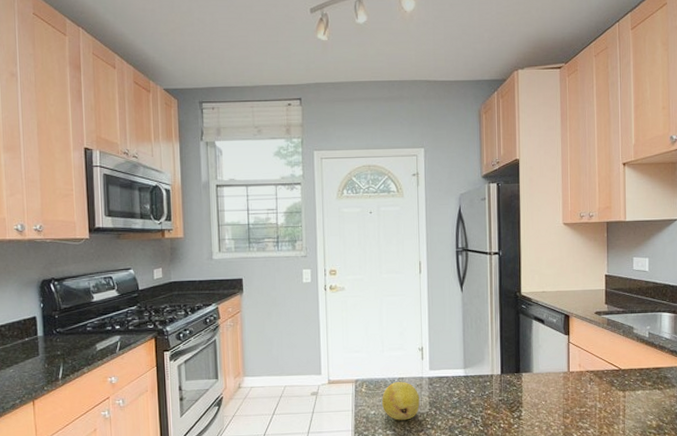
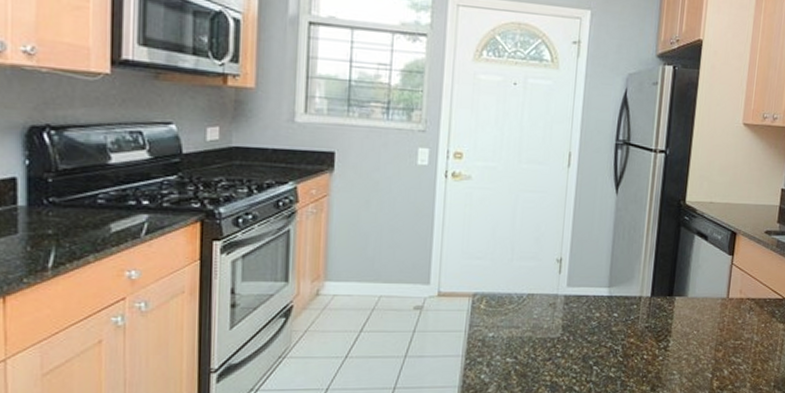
fruit: present [381,382,420,420] -> none [503,299,551,346]

